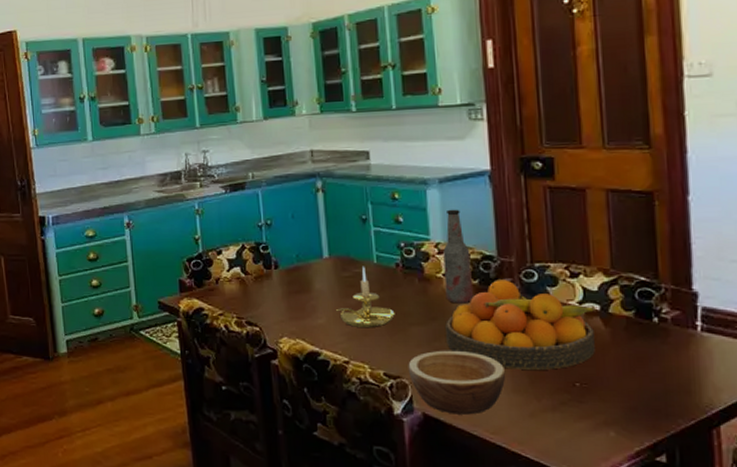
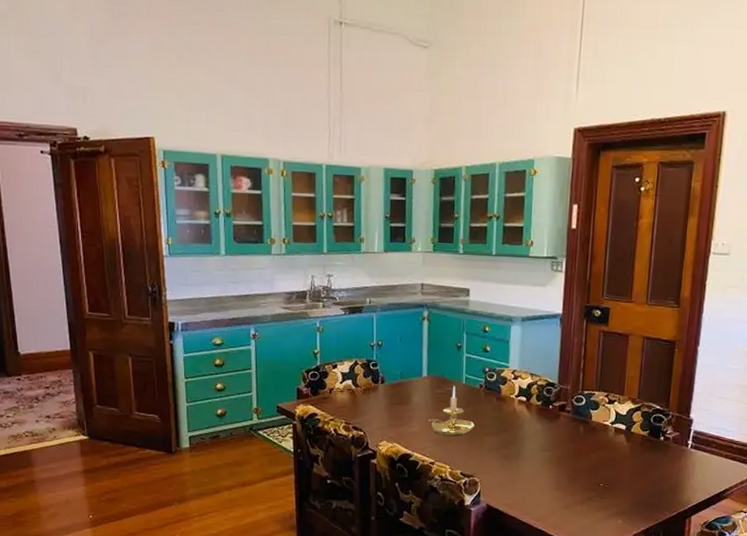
bowl: present [408,350,506,415] -> none [479,456,552,506]
bottle: present [443,209,474,304] -> none [515,343,538,420]
fruit bowl: present [446,280,596,370] -> none [511,402,623,473]

